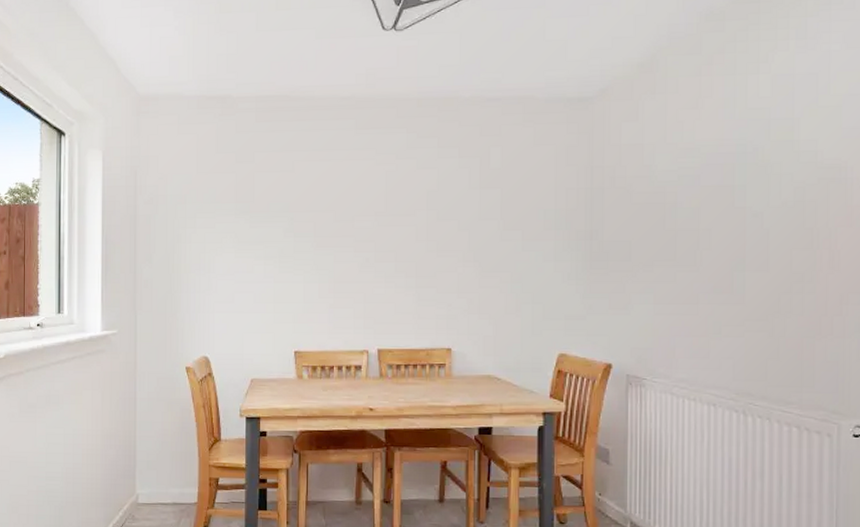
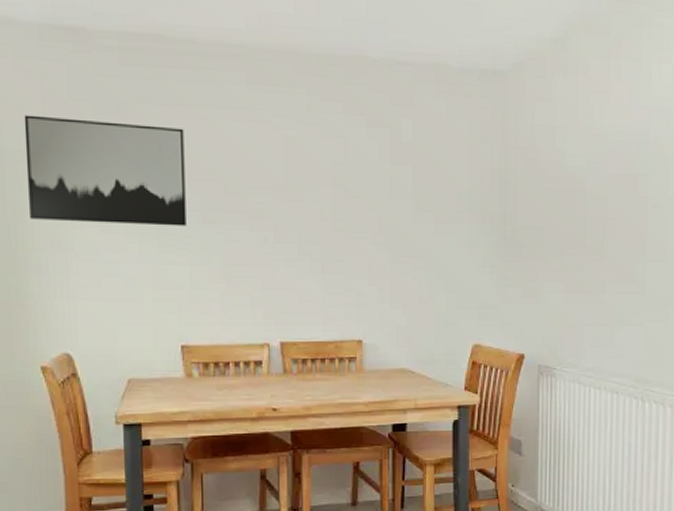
wall art: none [183,167,303,251] -> present [24,115,186,227]

